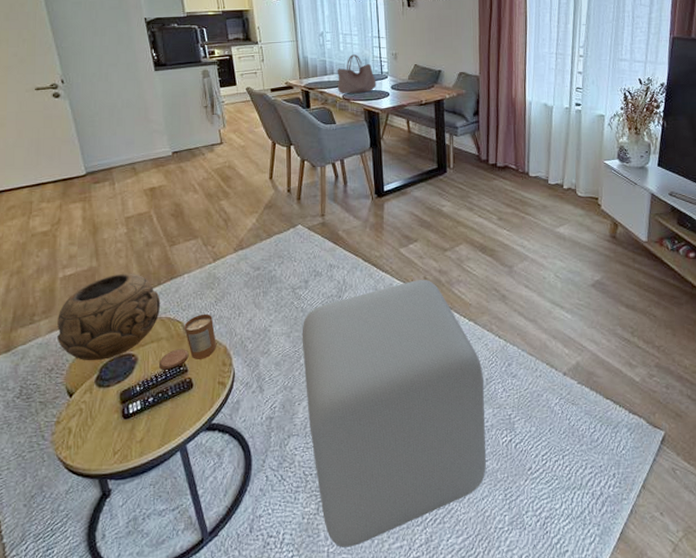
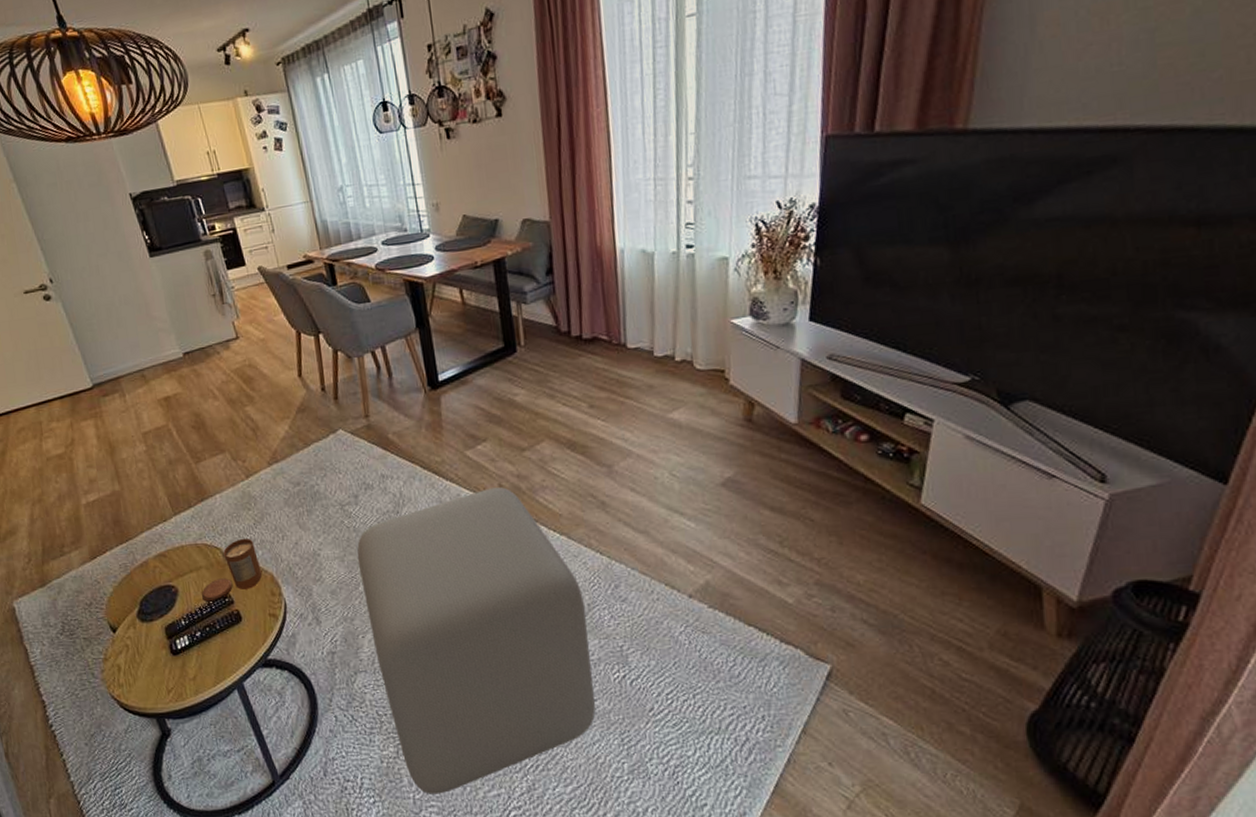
decorative bowl: present [57,273,161,361] -> none [88,495,195,594]
handbag: present [337,55,377,94] -> none [364,210,417,264]

